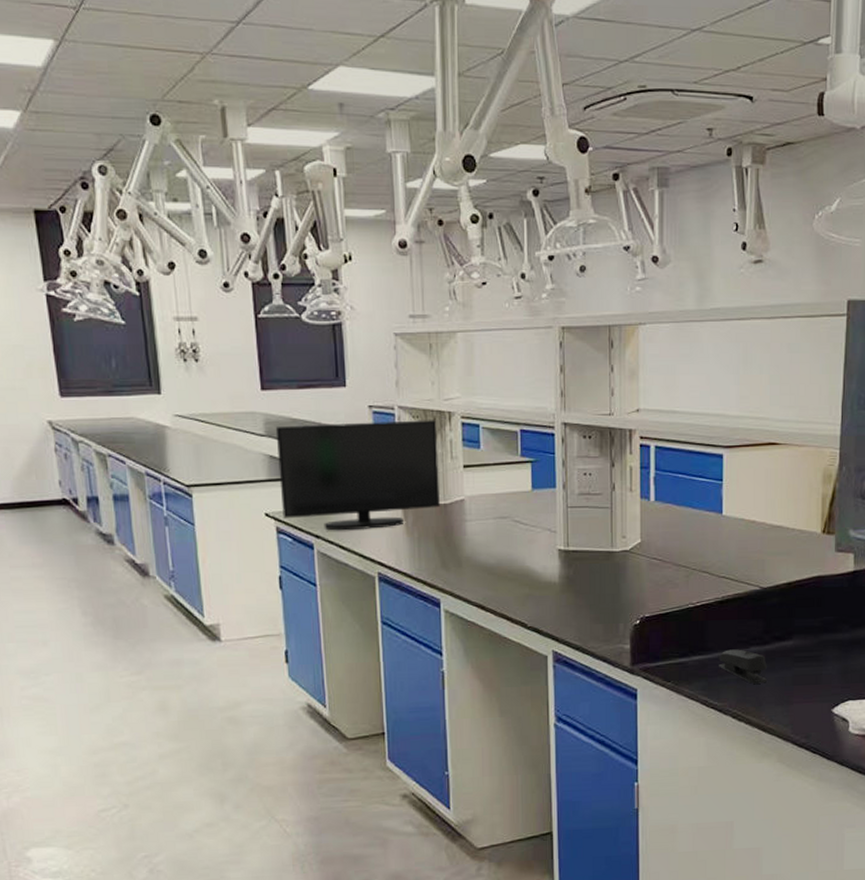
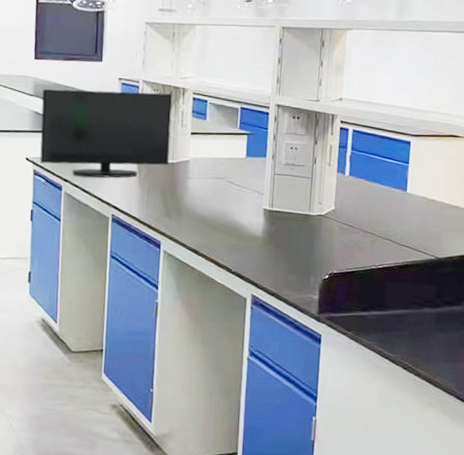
stapler: present [719,649,768,684] -> none [395,308,437,341]

